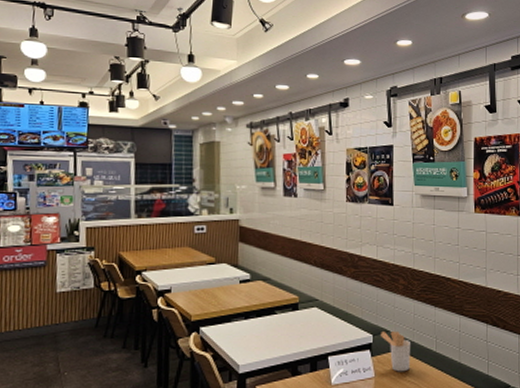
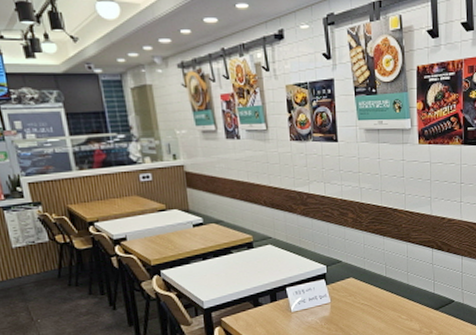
utensil holder: present [381,330,410,372] -> none [334,261,362,297]

